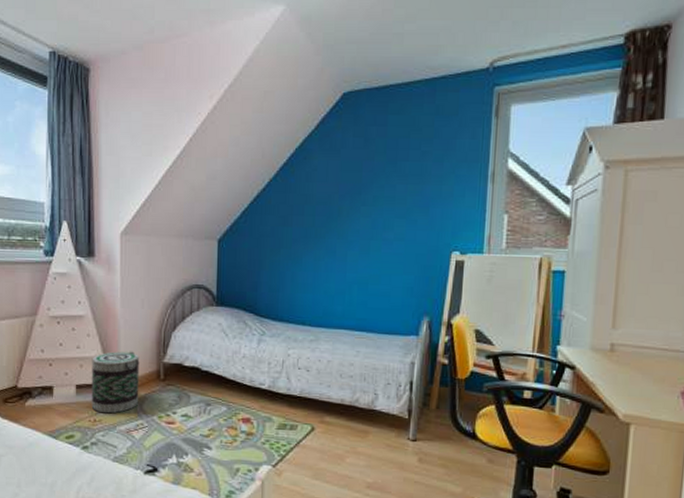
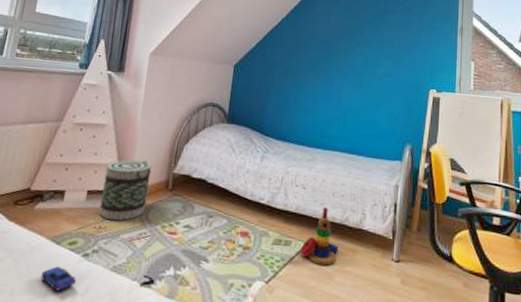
toy car: none [44,459,79,482] -> present [41,266,76,292]
stacking toy: none [308,389,349,448] -> present [300,206,339,266]

